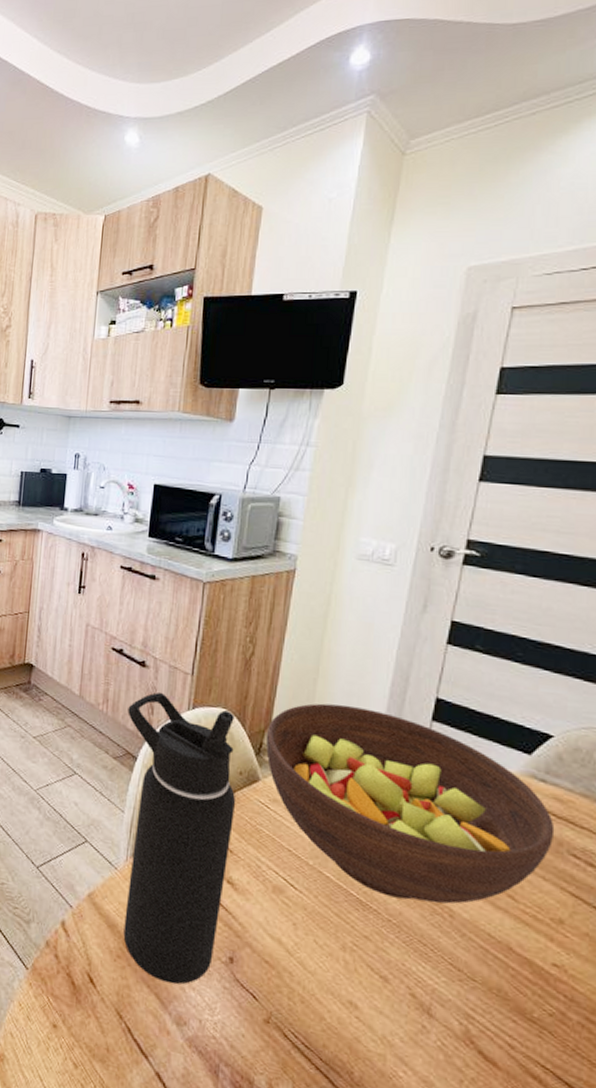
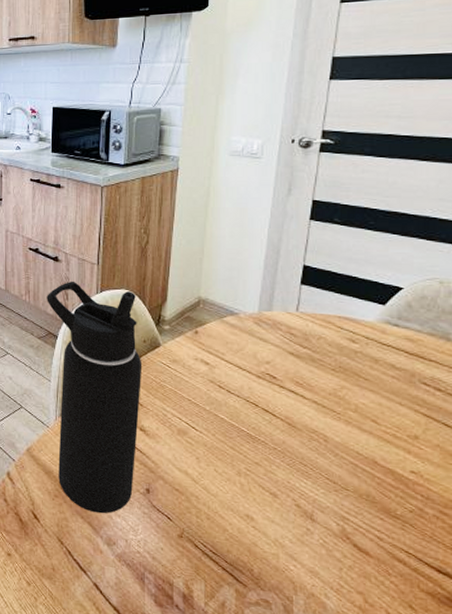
fruit bowl: present [265,703,555,904] -> none [163,278,408,432]

